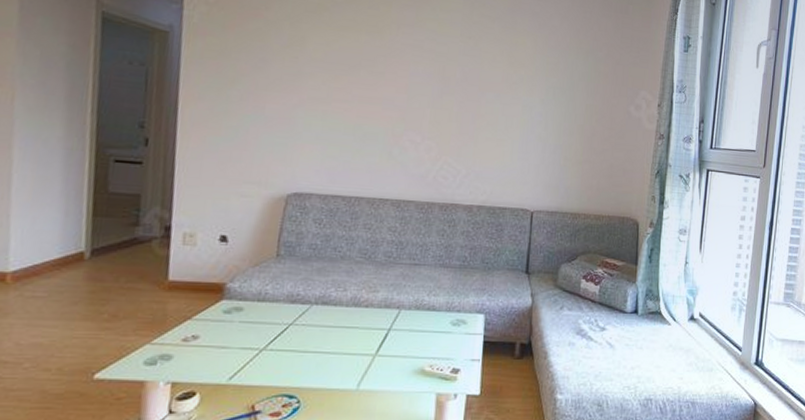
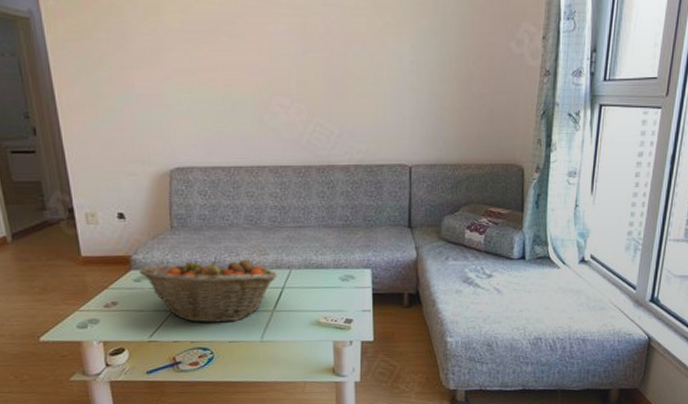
fruit basket: none [231,289,384,366] -> present [138,256,277,324]

